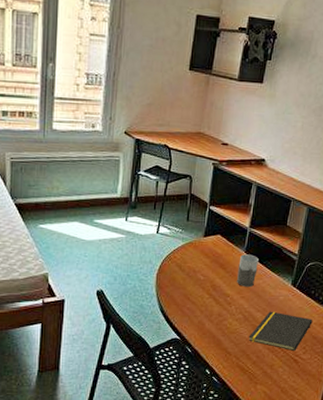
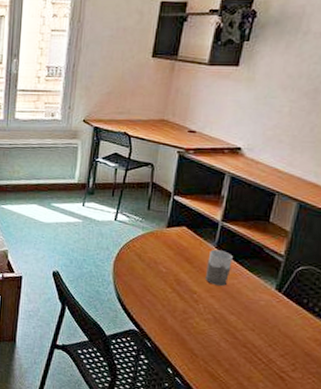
notepad: present [248,311,313,352] -> none [219,316,305,367]

